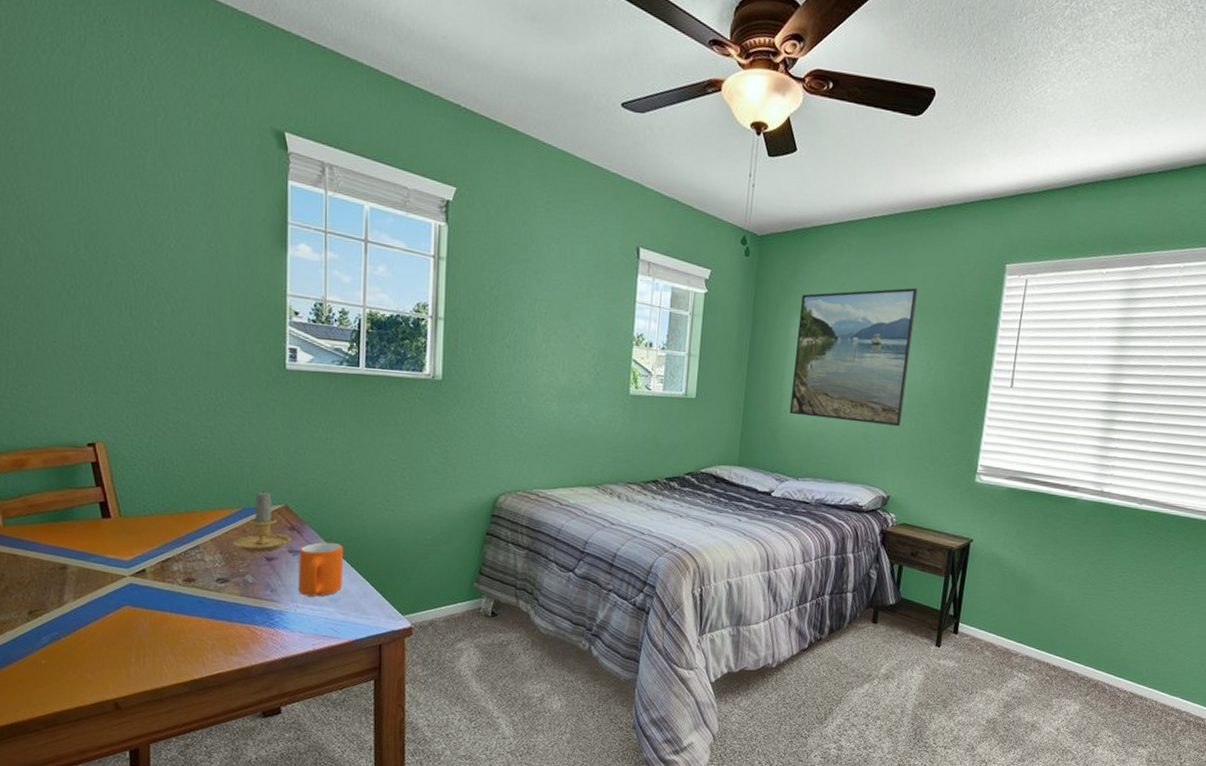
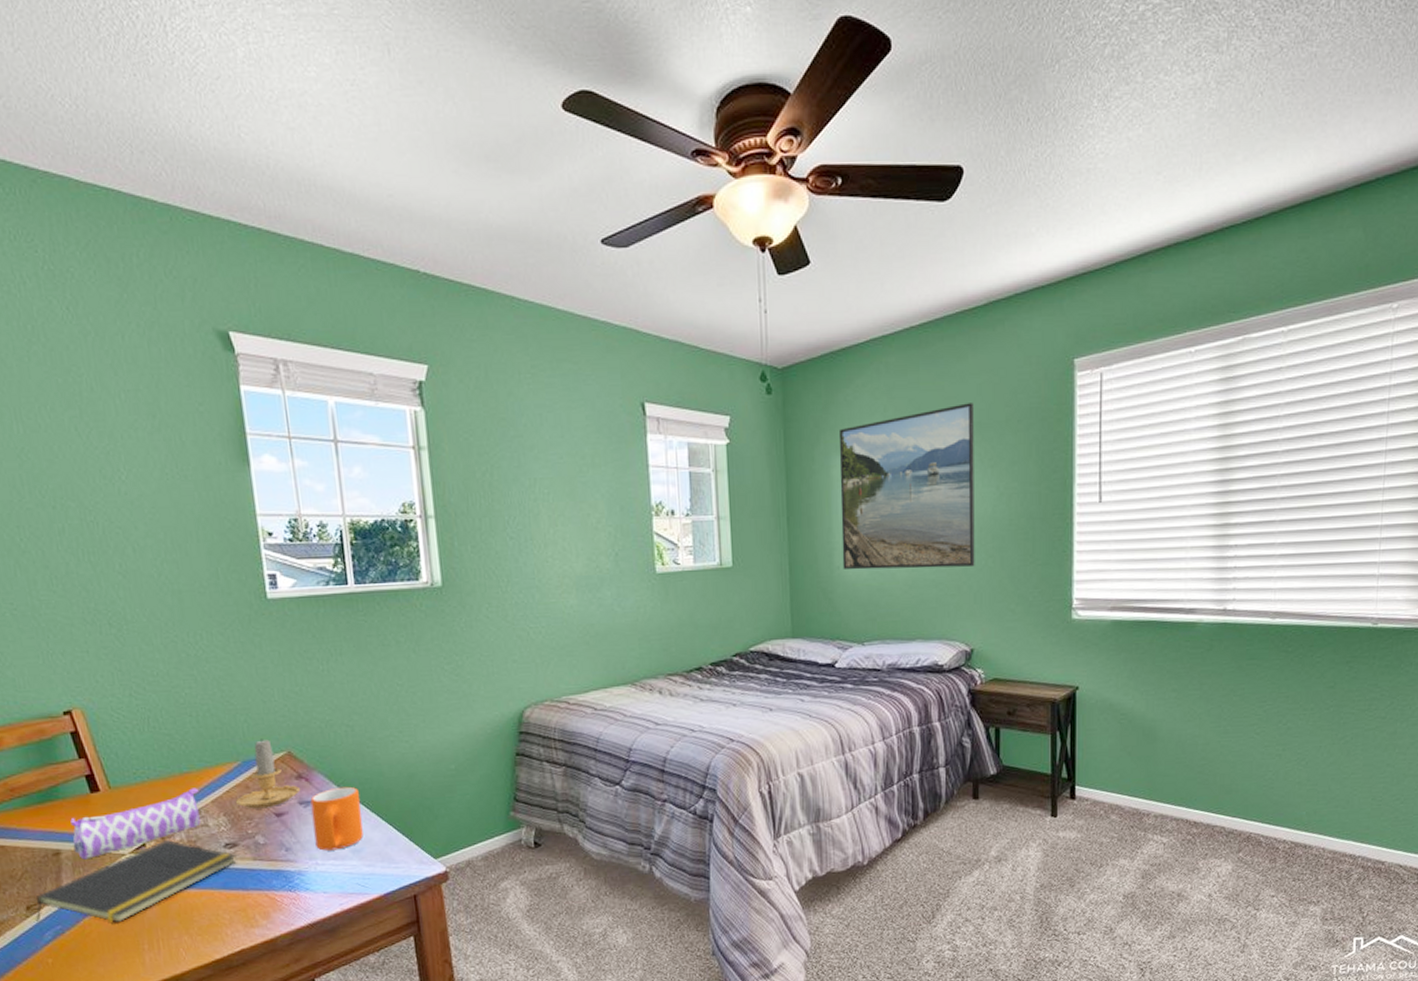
notepad: none [36,568,226,636] -> present [36,840,236,923]
pencil case: none [79,526,201,577] -> present [70,788,201,860]

